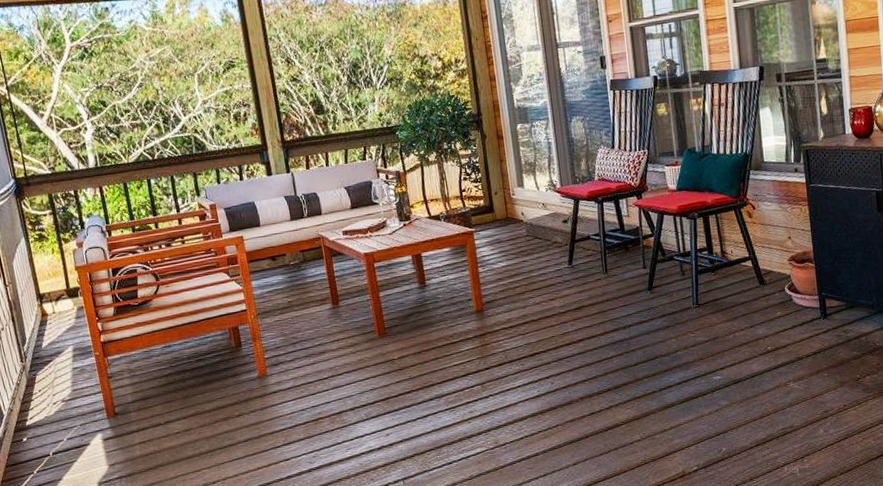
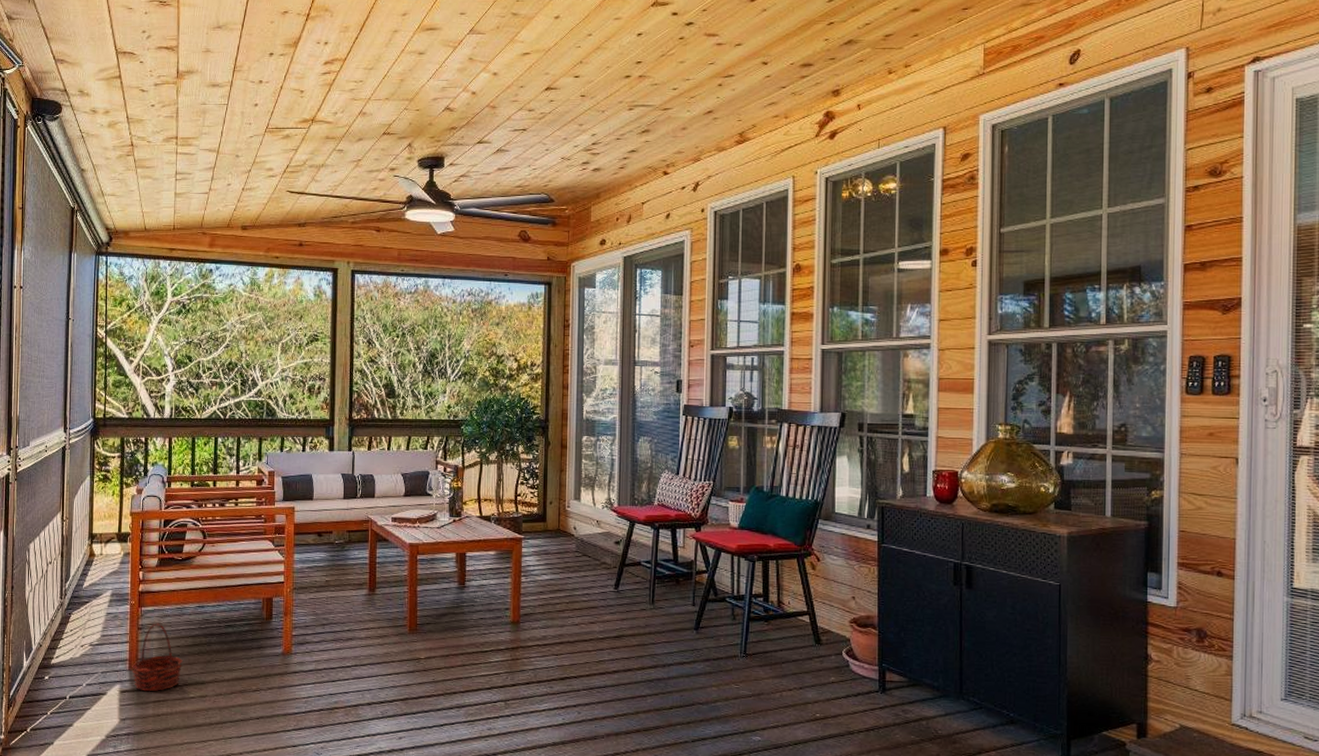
basket: none [110,369,161,436] -> present [132,623,183,692]

